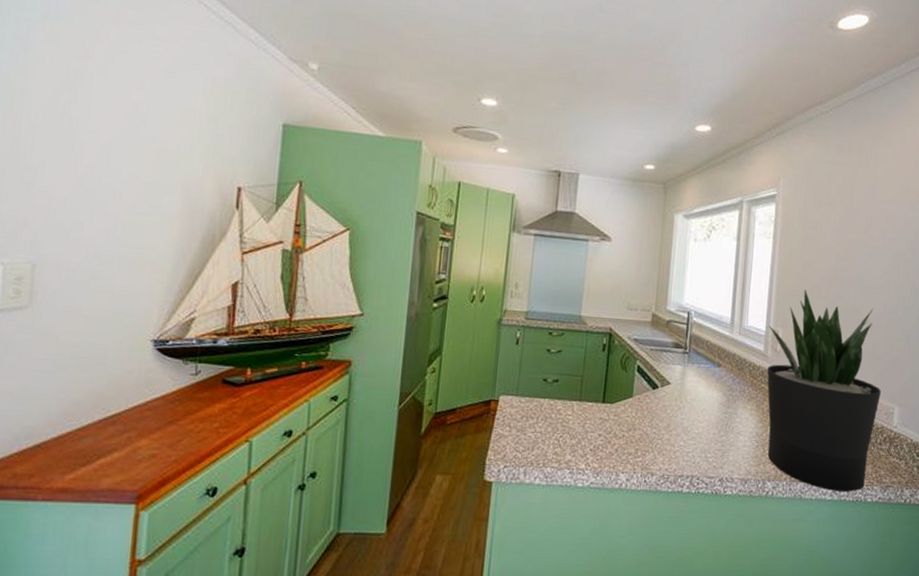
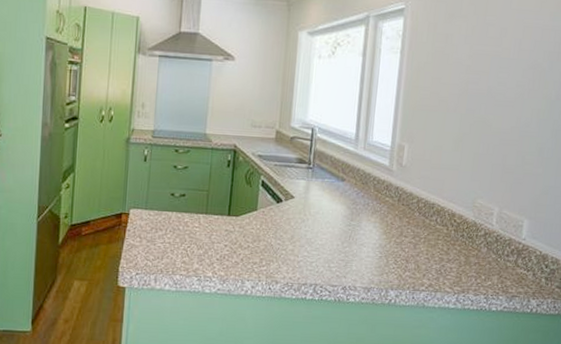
planter: present [766,289,881,492] -> none [391,104,510,301]

